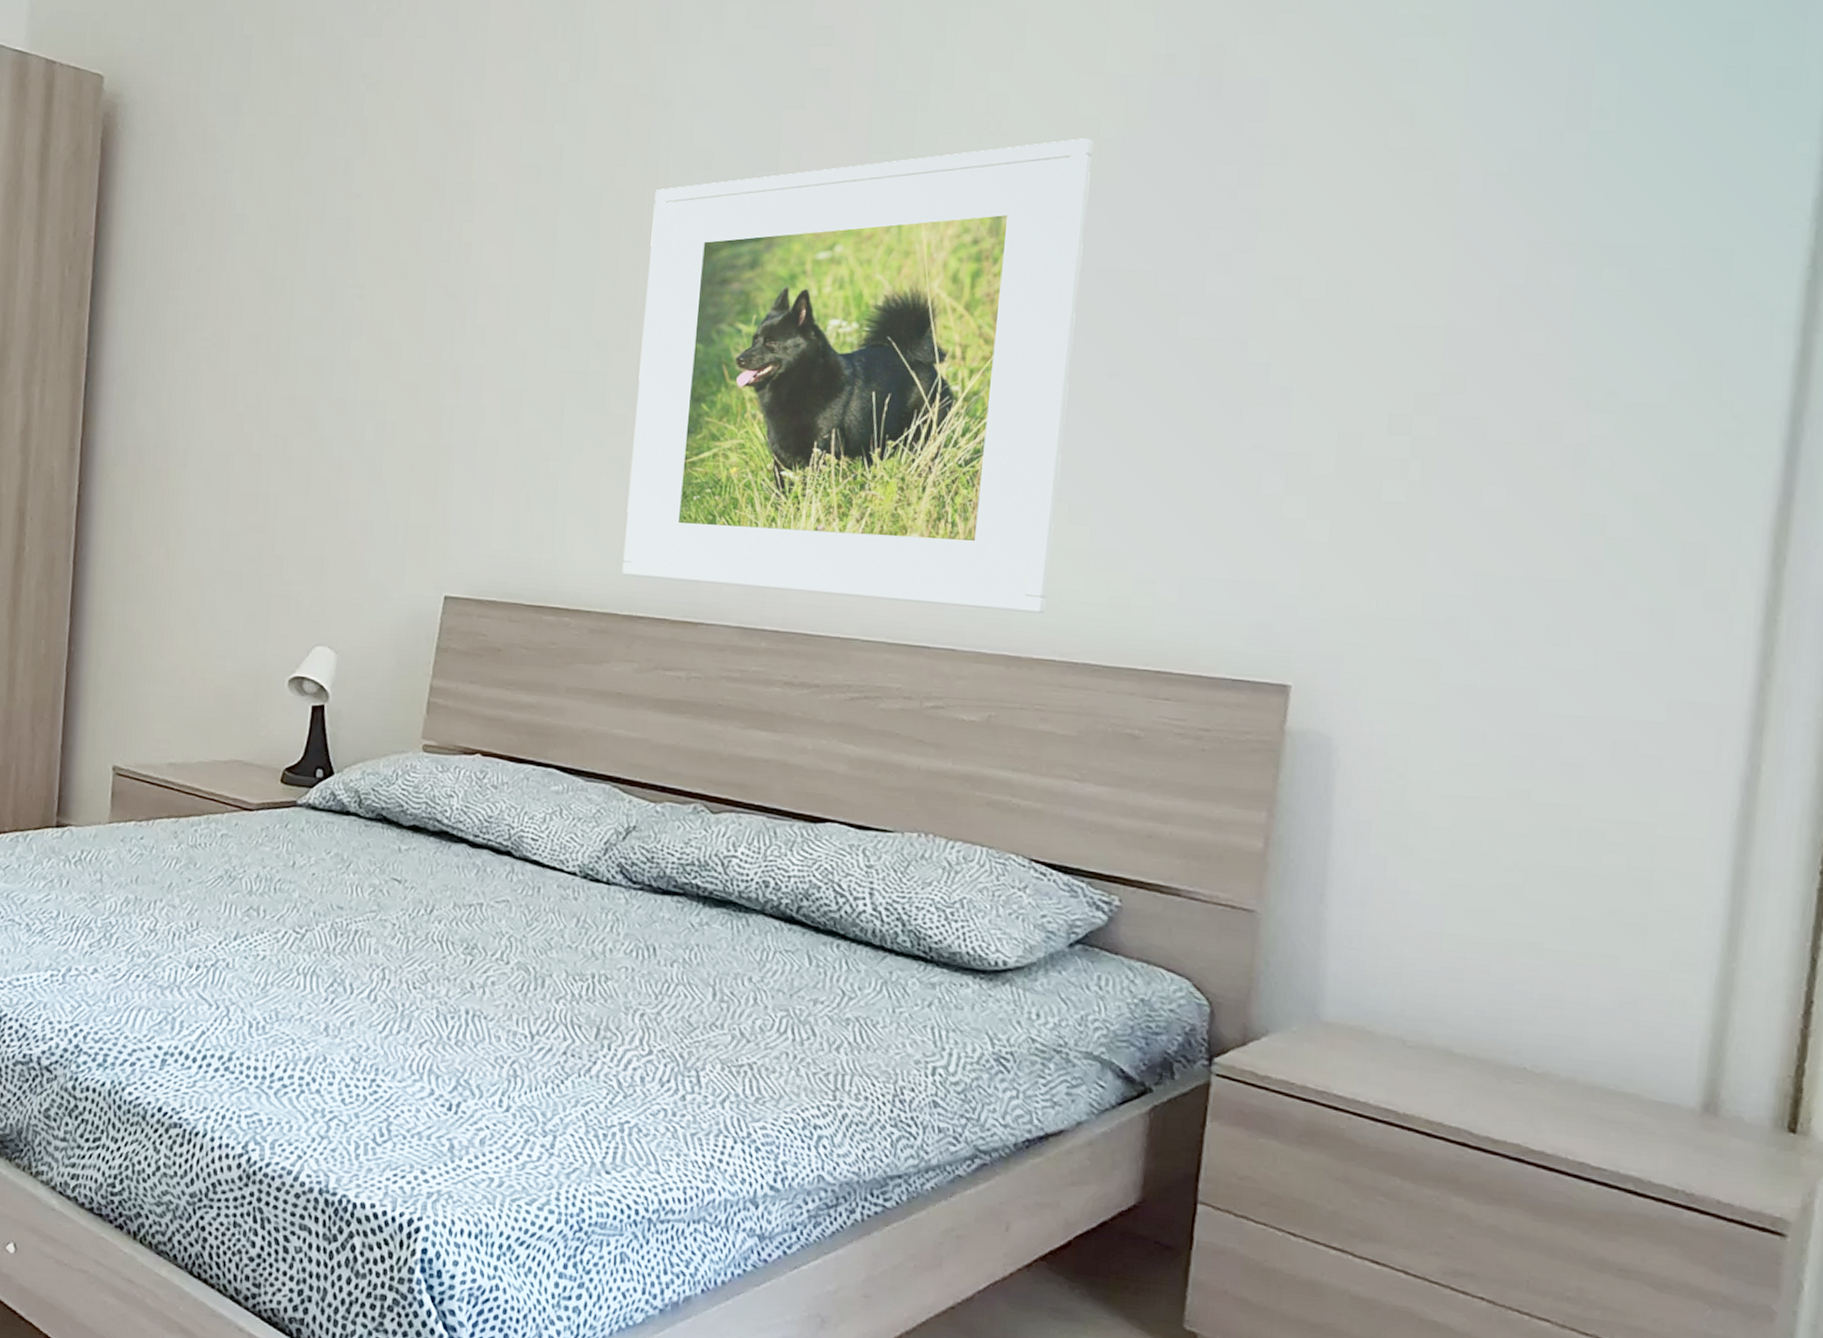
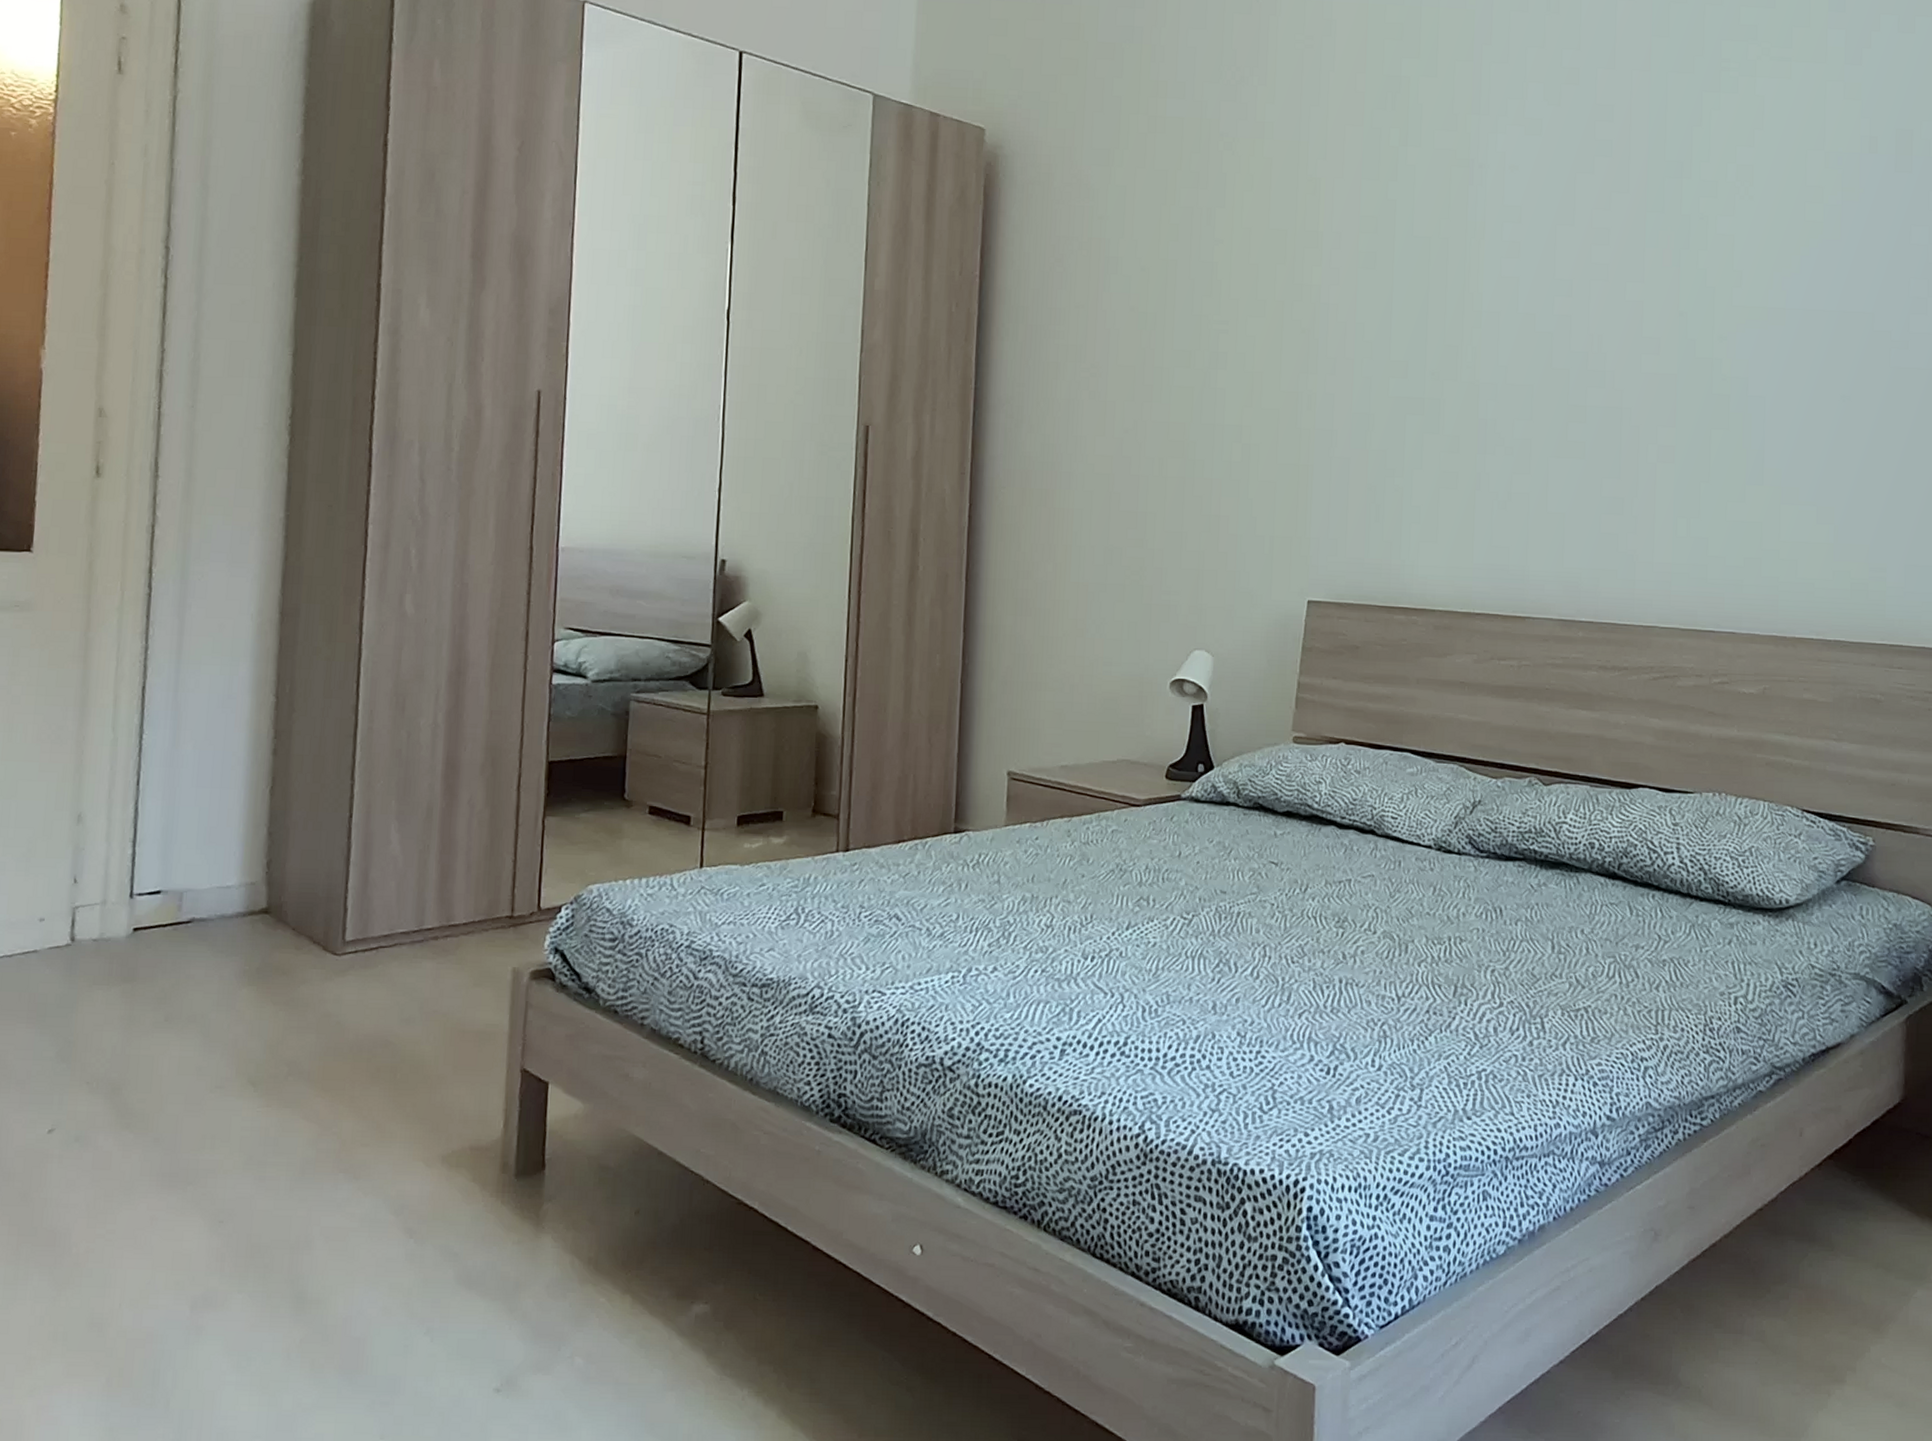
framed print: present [622,138,1093,614] -> none [1460,203,1819,599]

